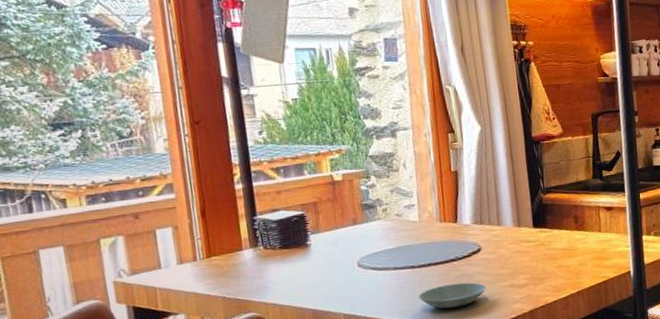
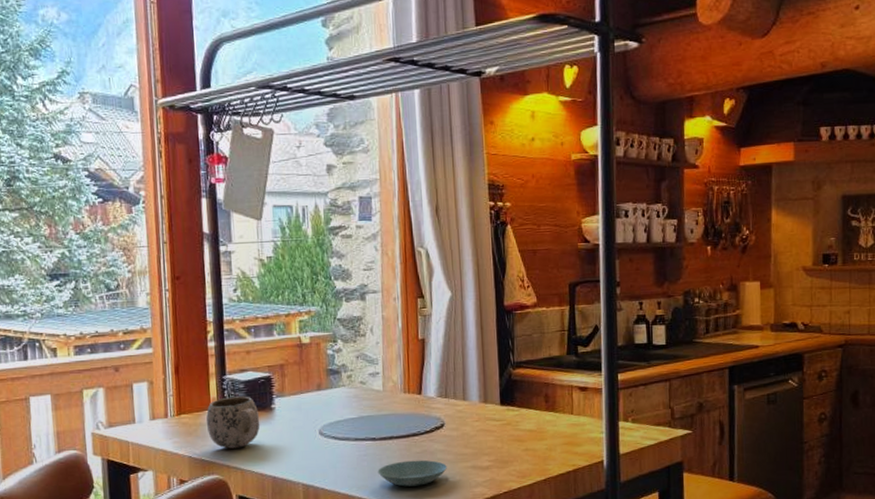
mug: none [238,234,297,287] -> present [206,396,260,449]

